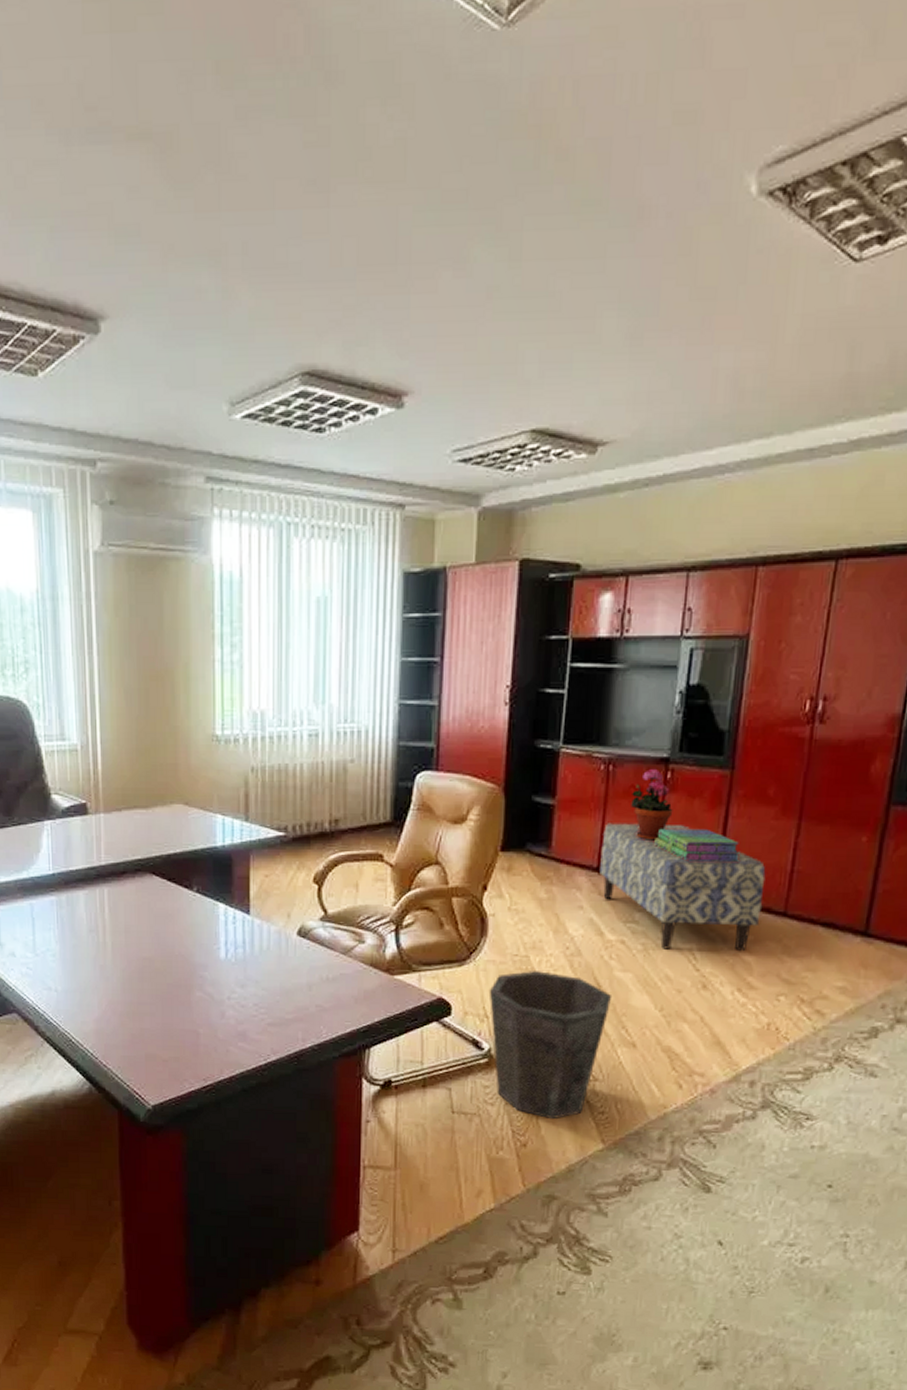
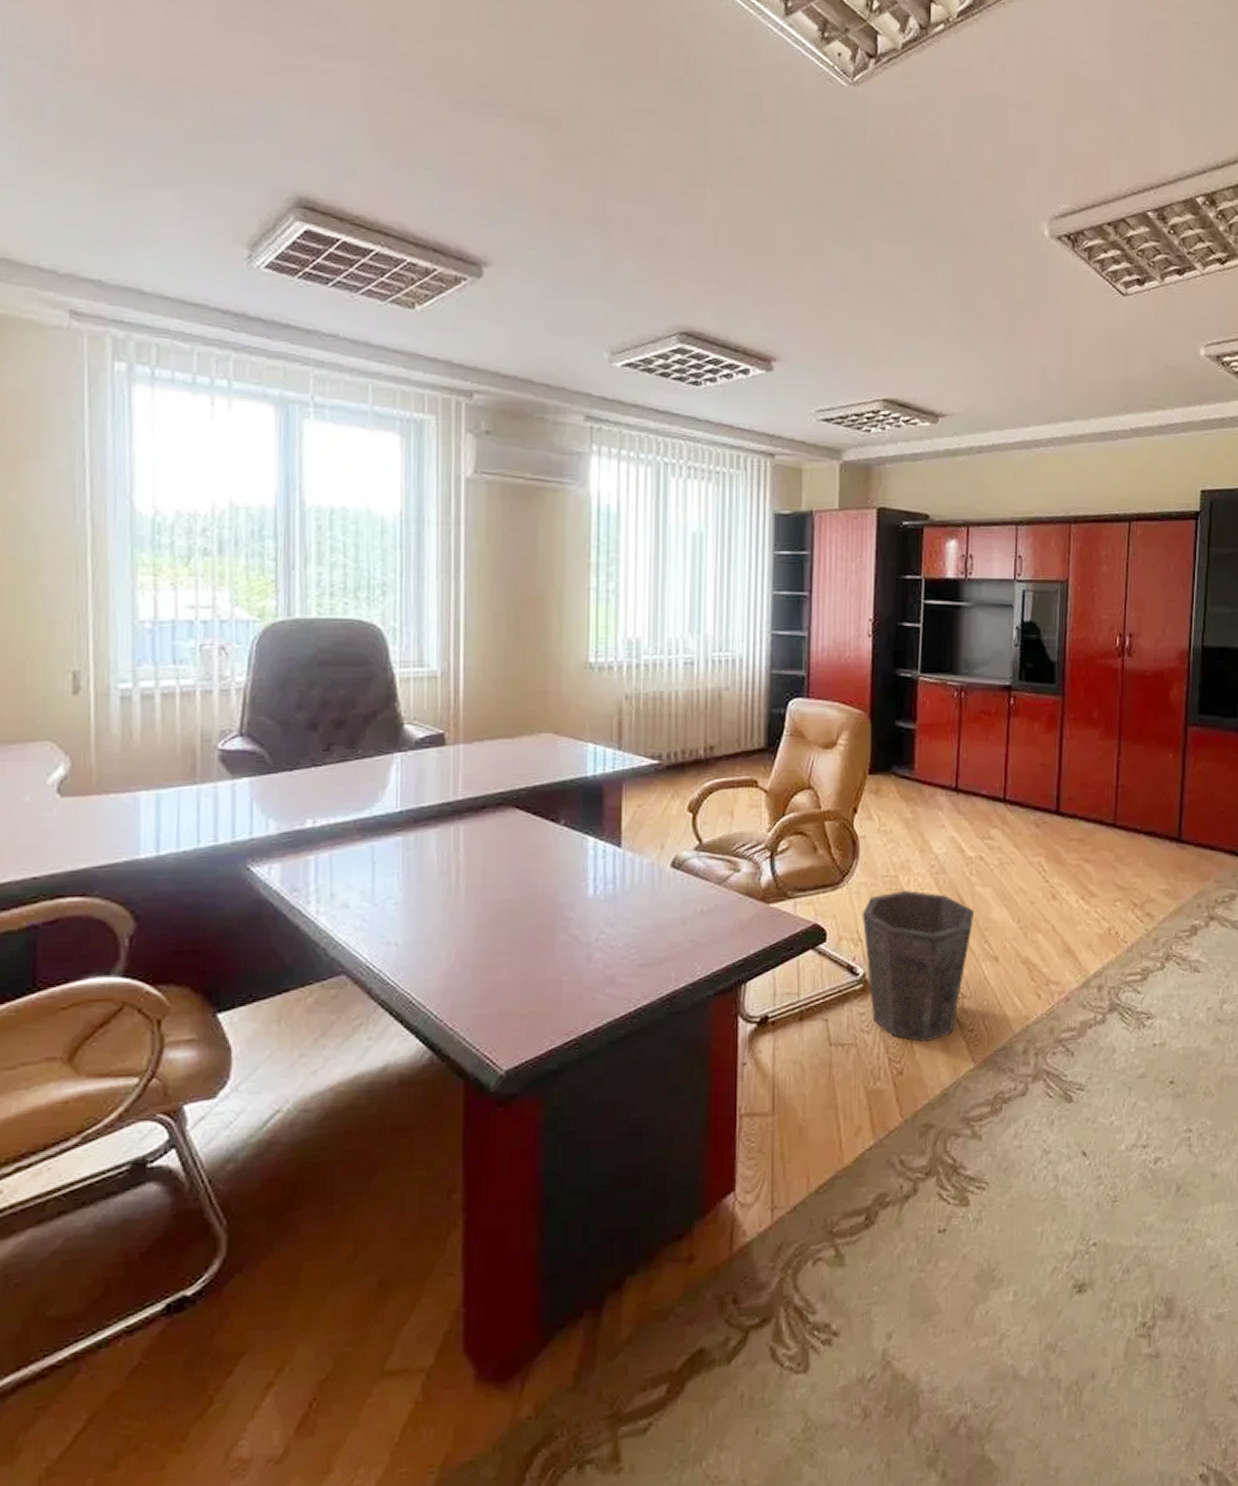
bench: present [600,823,766,952] -> none [958,745,1097,863]
potted plant: present [631,768,673,841] -> none [982,695,1017,761]
stack of books: present [654,828,741,862] -> none [1003,749,1076,779]

